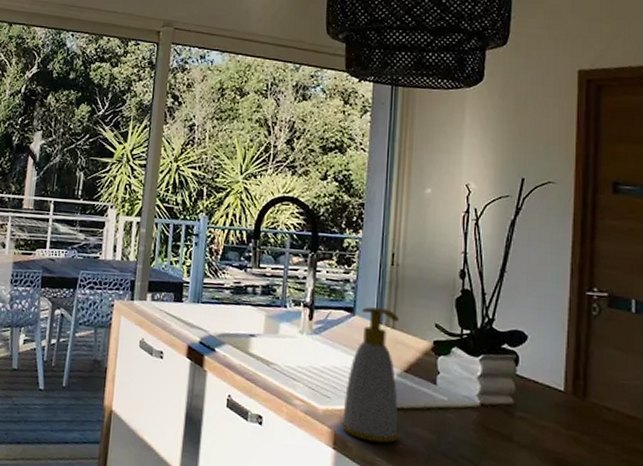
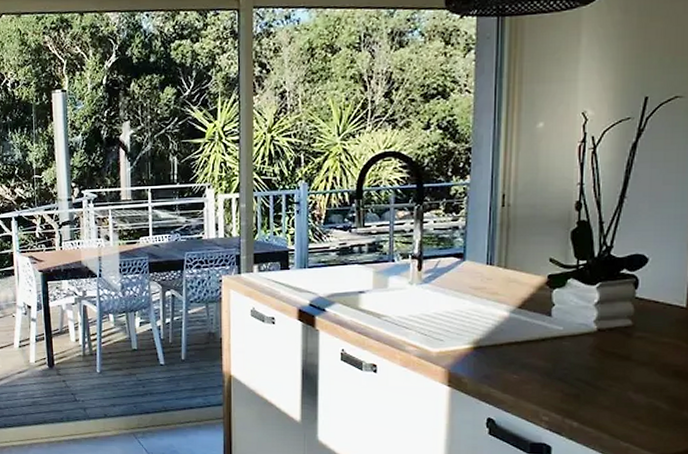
soap bottle: present [341,307,400,443] -> none [455,249,514,376]

